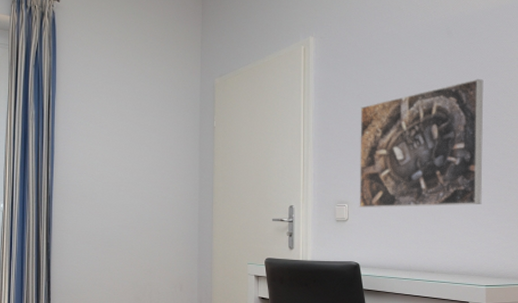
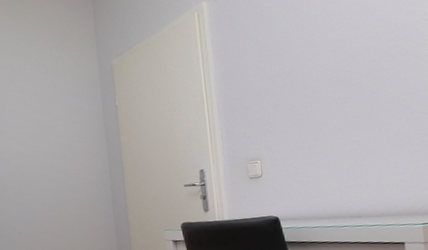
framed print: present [359,78,484,208] -> none [263,10,409,162]

